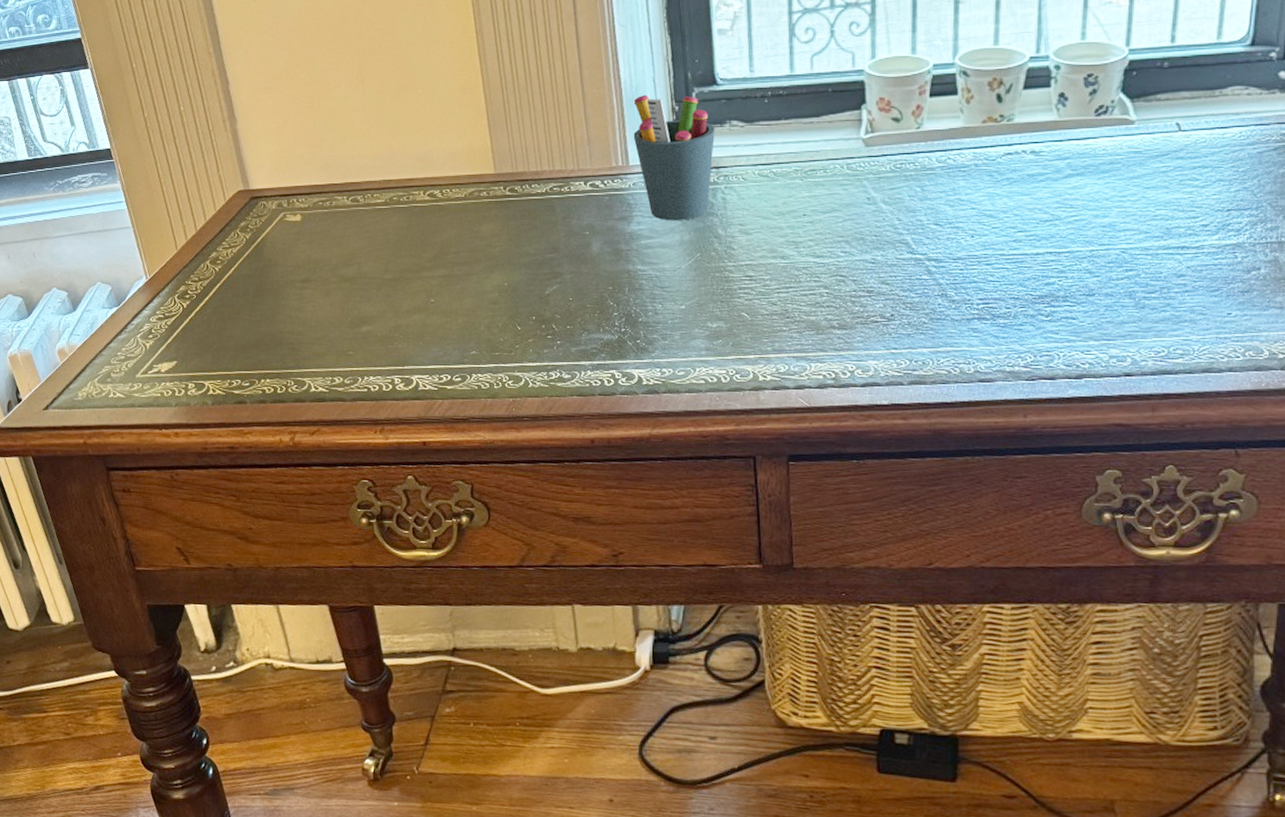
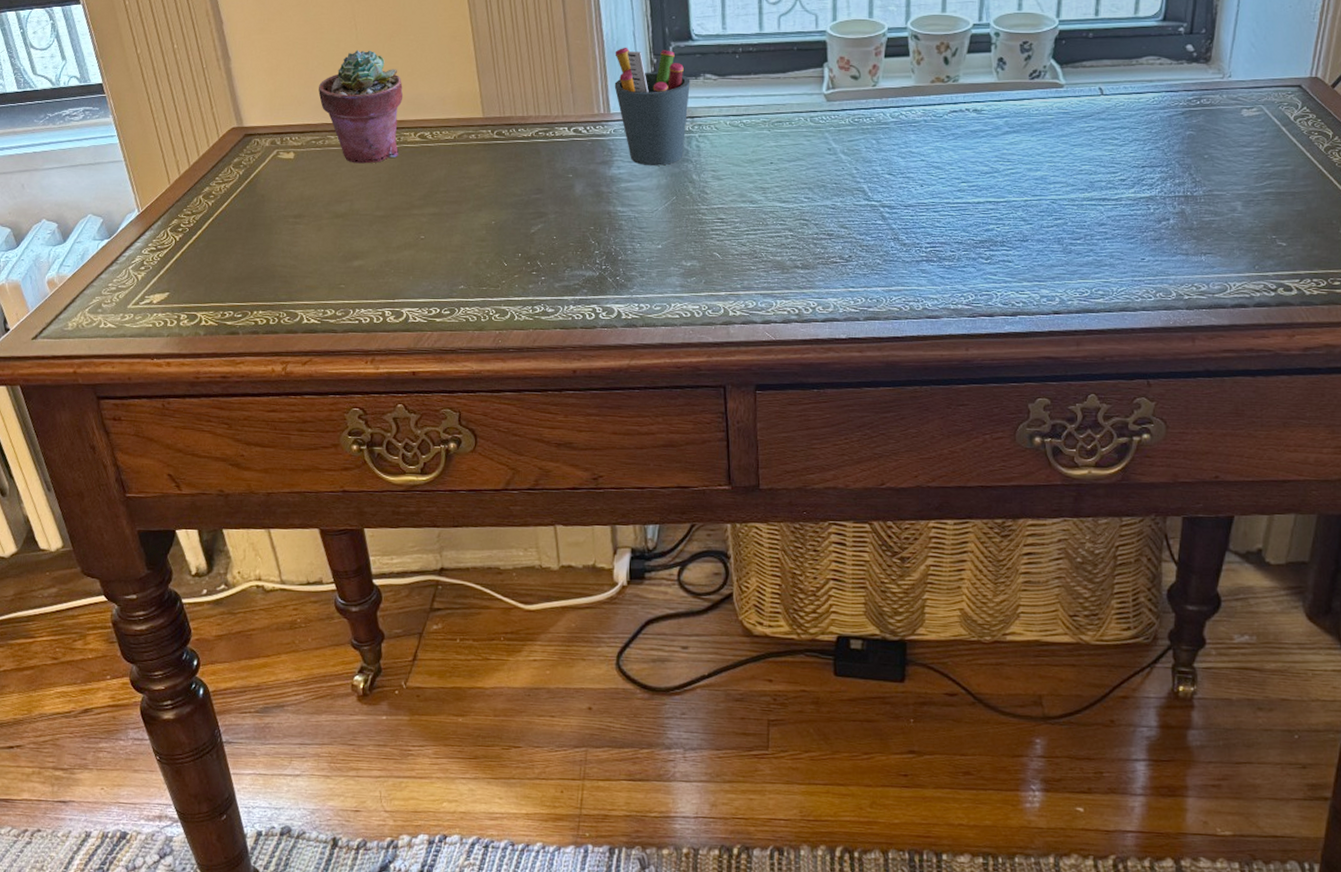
potted succulent: none [325,106,412,225] -> present [318,50,404,164]

